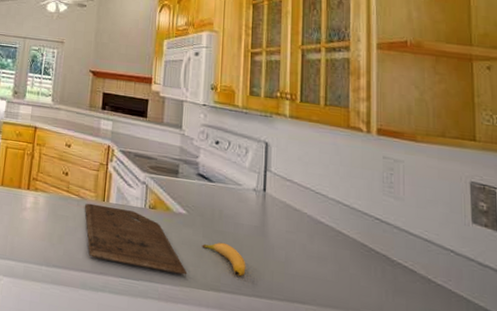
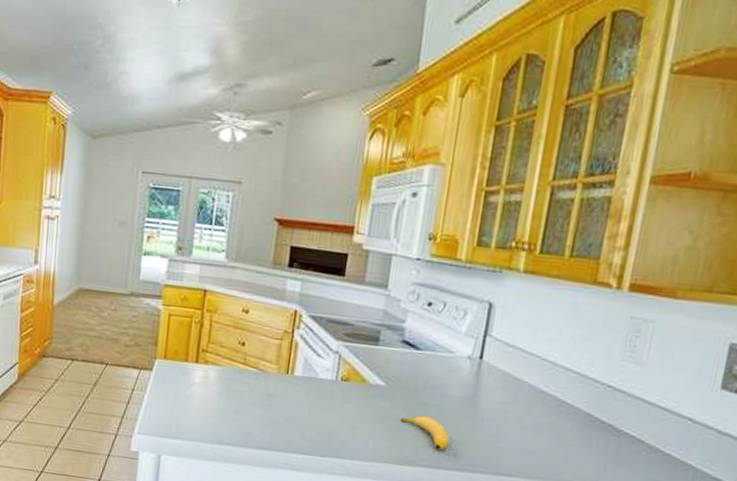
cutting board: present [85,203,188,275] -> none [264,376,381,450]

